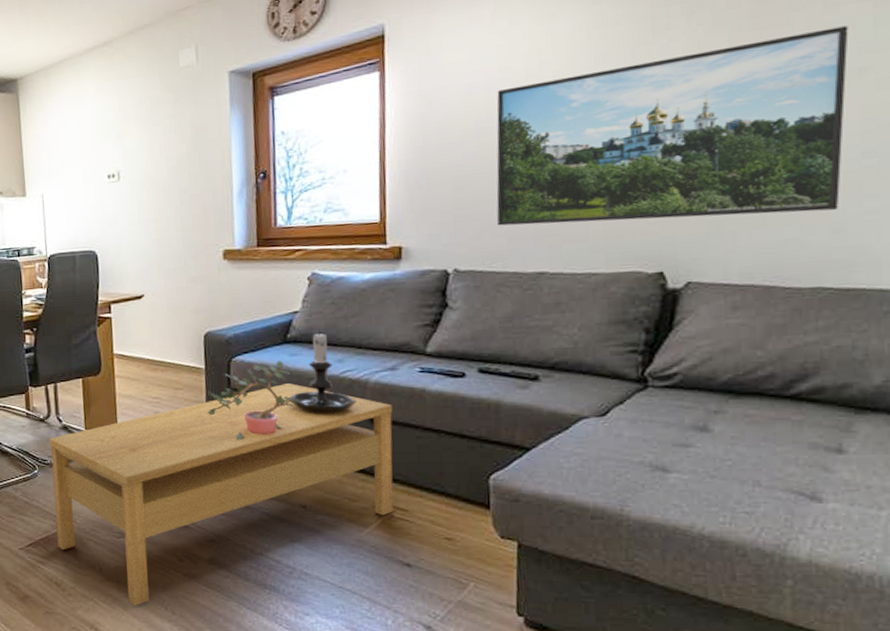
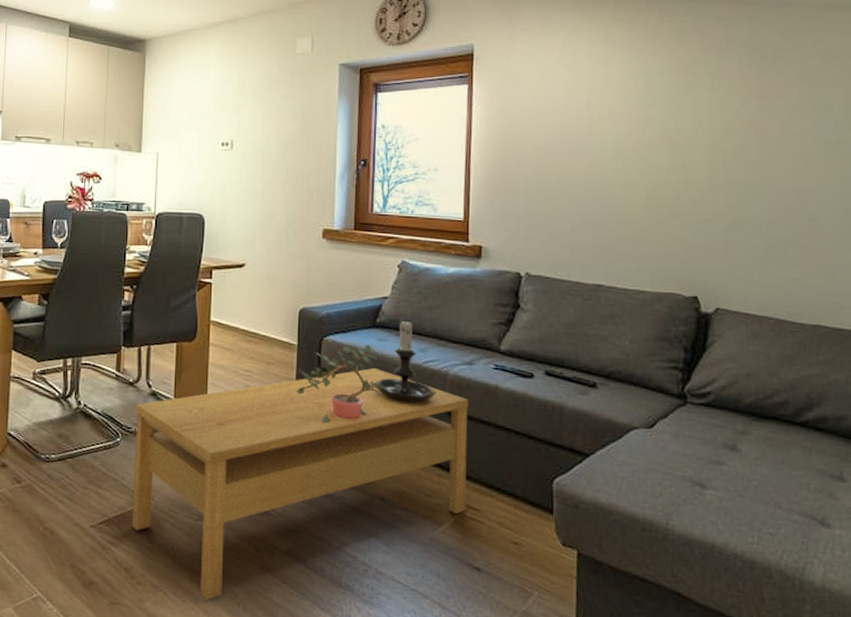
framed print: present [496,25,849,226] -> none [562,105,829,258]

